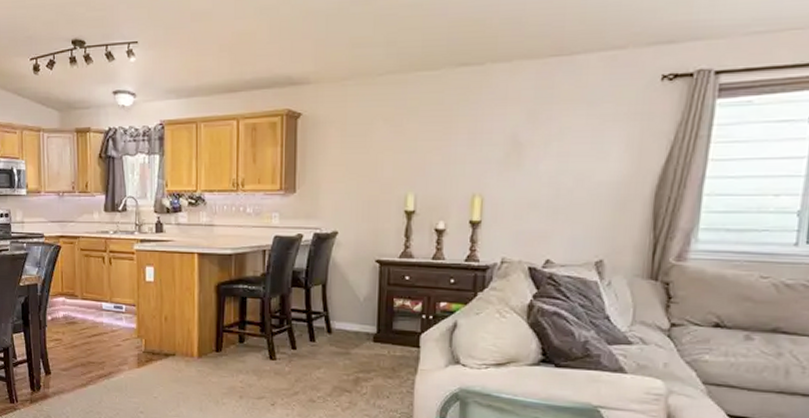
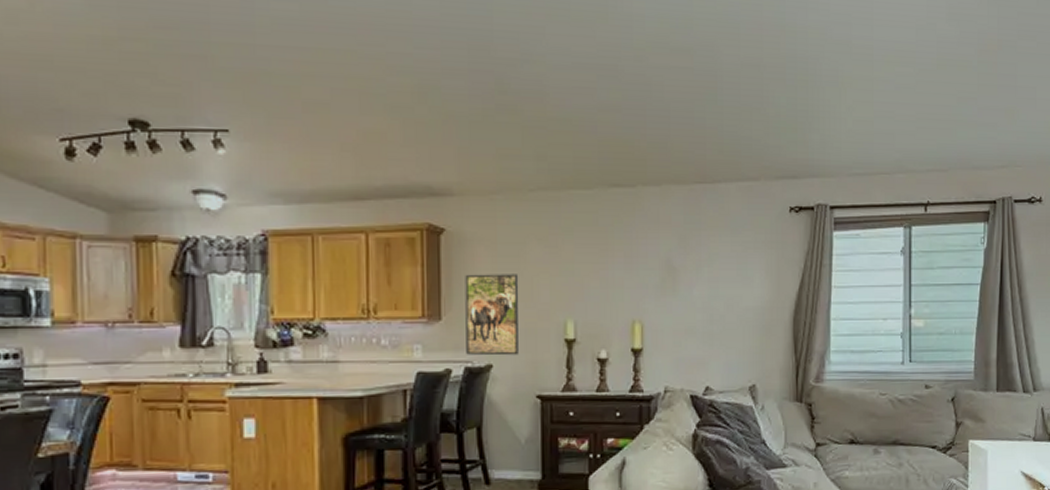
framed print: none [316,152,365,224] -> present [465,274,519,356]

